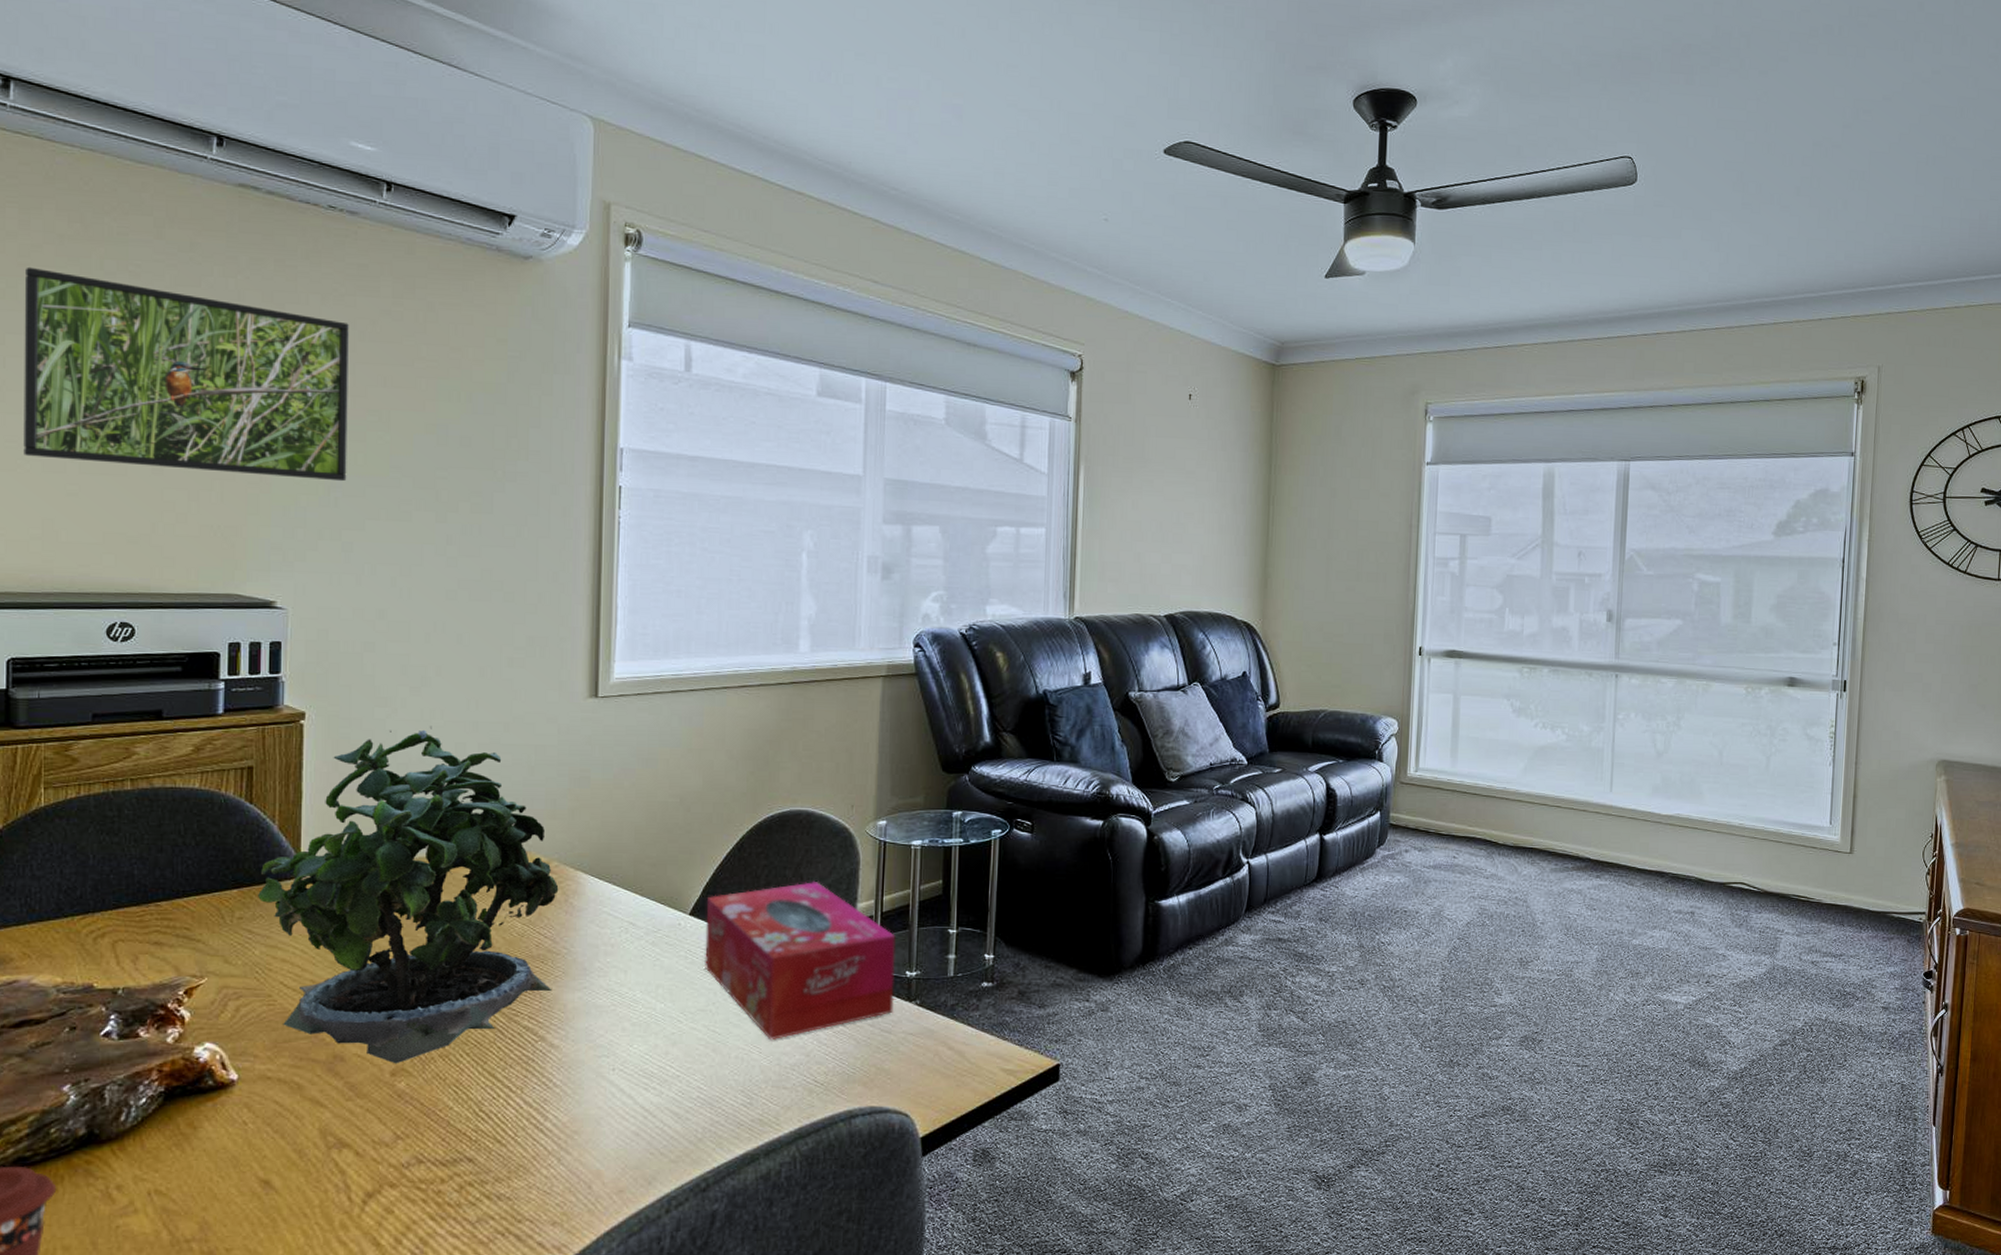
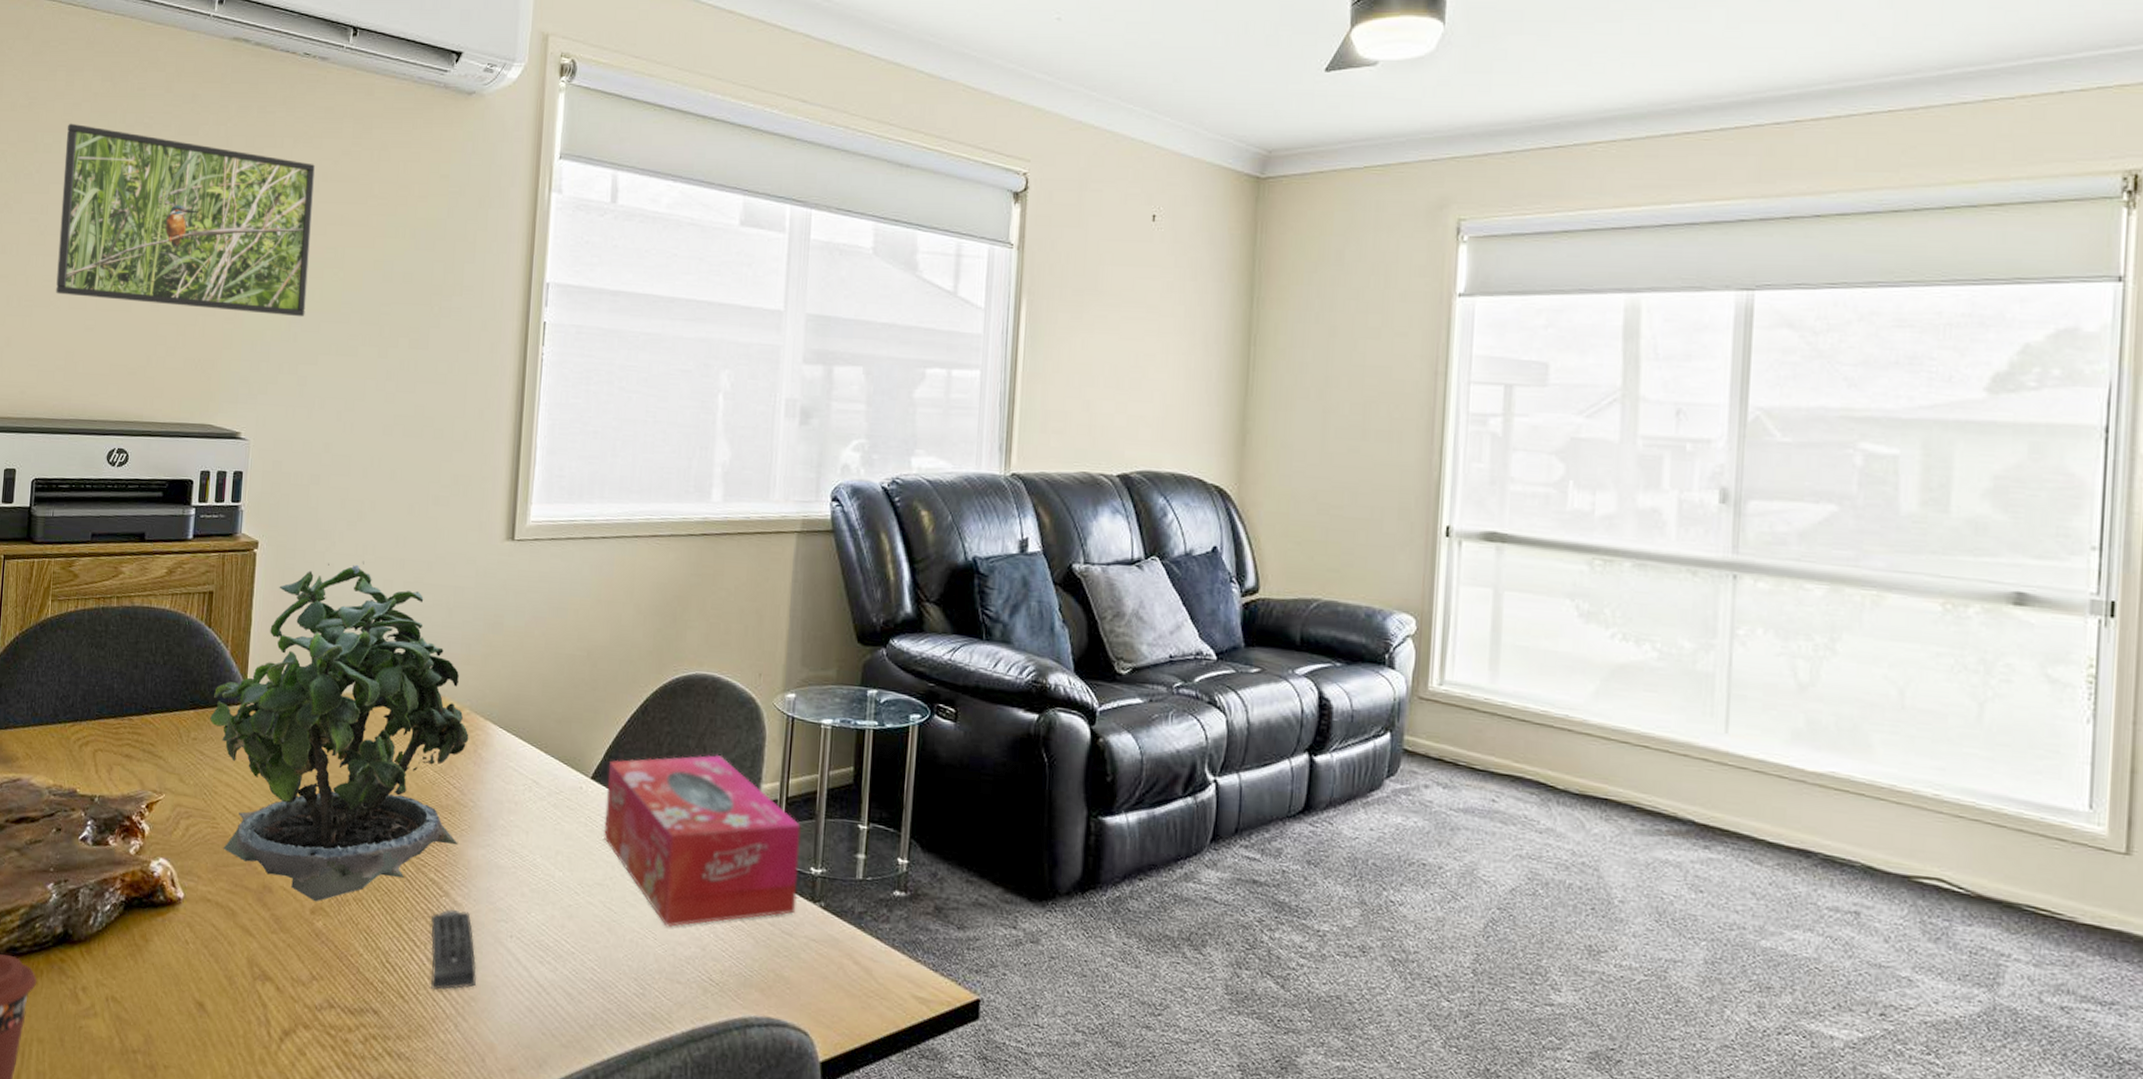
remote control: none [526,1053,578,1131] -> present [430,909,476,991]

